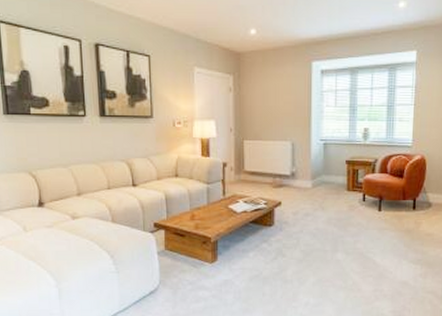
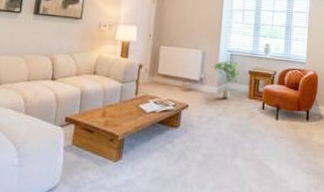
potted plant: none [303,151,338,194] -> present [211,61,242,100]

